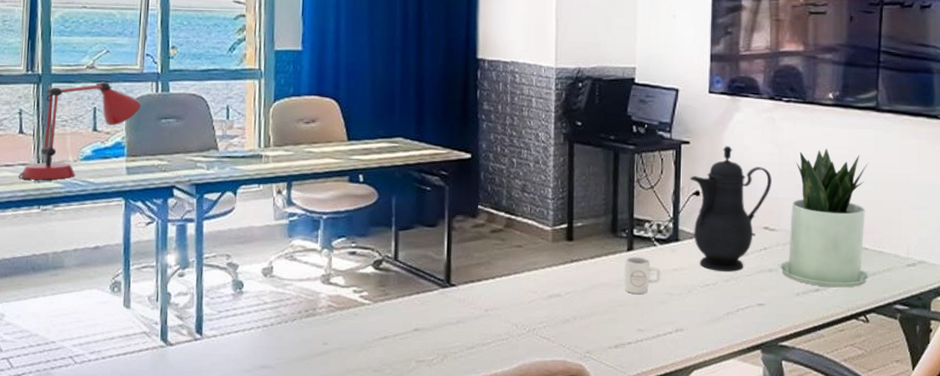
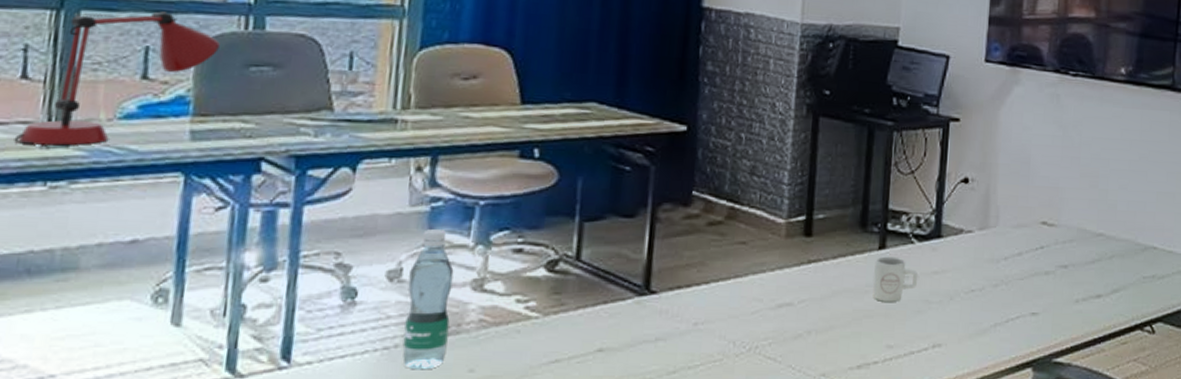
bottle: none [276,237,308,343] -> present [402,229,454,370]
coffeepot: present [690,146,772,272] -> none [958,125,1053,274]
planter: present [779,149,869,288] -> none [1057,132,1162,293]

